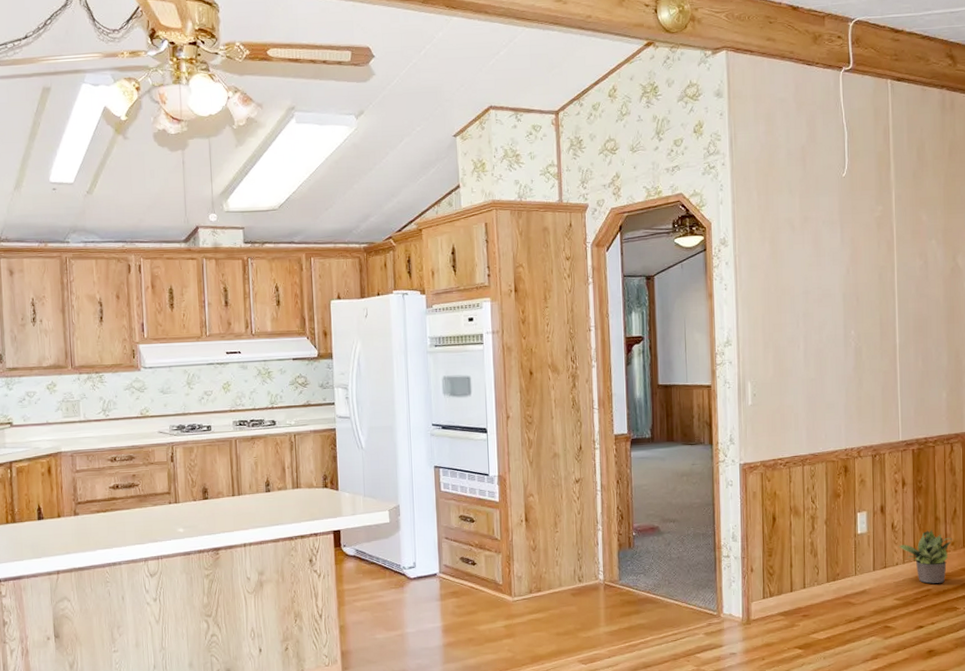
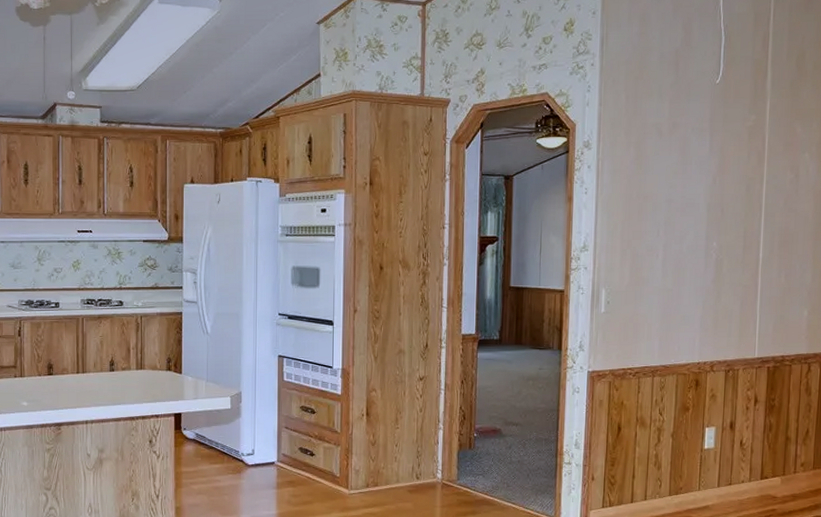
potted plant: present [898,530,953,584] -> none [745,450,803,504]

